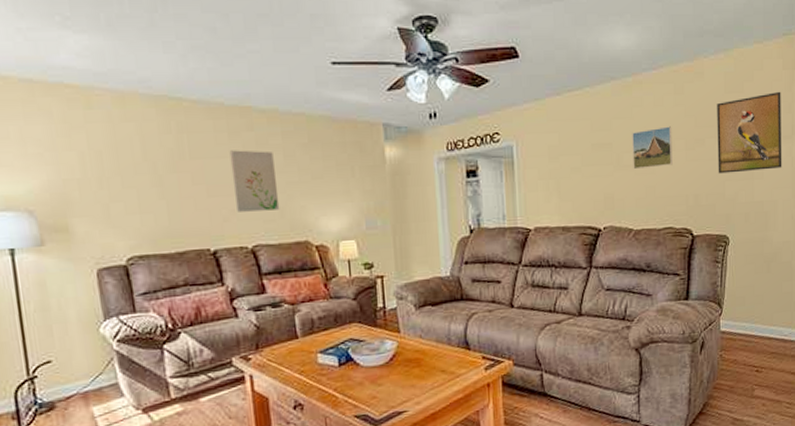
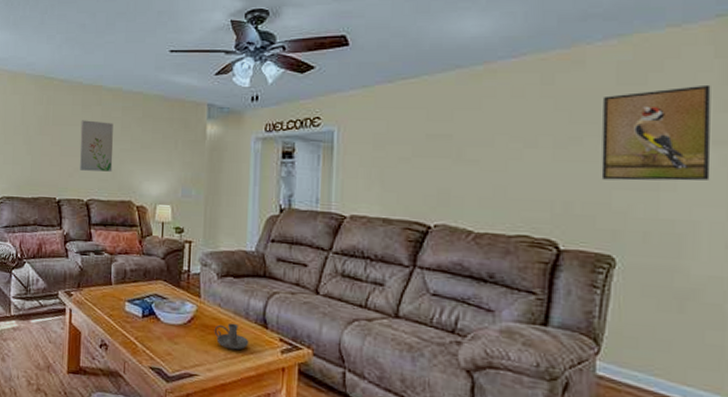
candle holder: none [418,351,454,378] -> present [214,323,249,350]
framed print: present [632,126,673,170] -> none [478,120,535,166]

